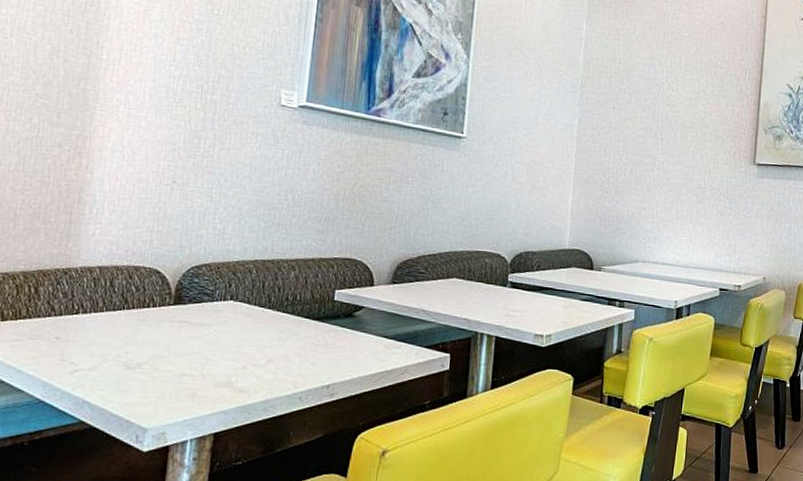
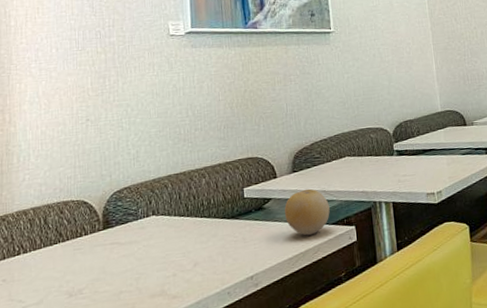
fruit: none [375,304,426,355] -> present [285,188,330,236]

